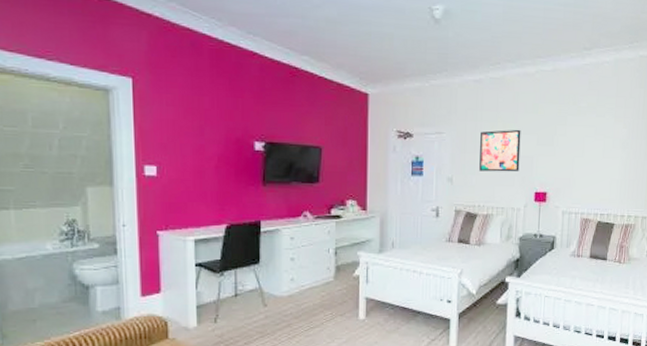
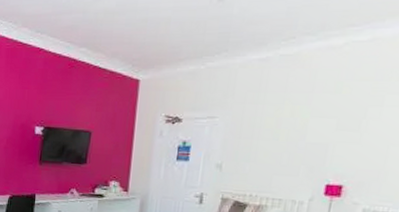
wall art: present [479,129,521,172] -> none [255,112,316,161]

